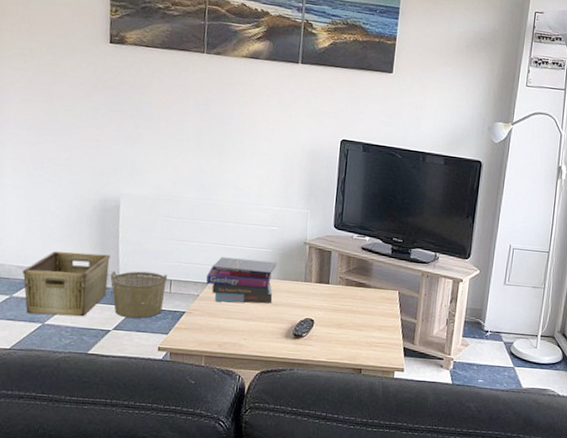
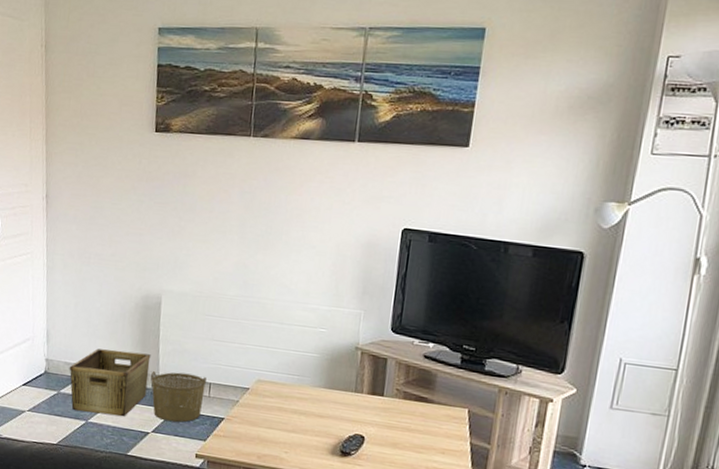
books: present [206,257,278,303] -> none [247,360,325,415]

